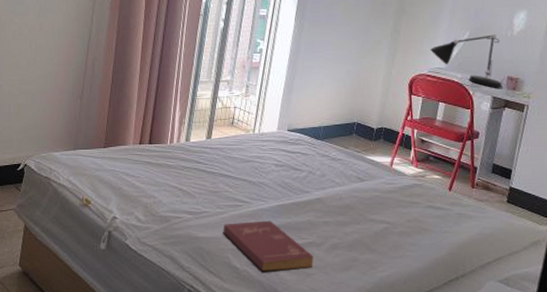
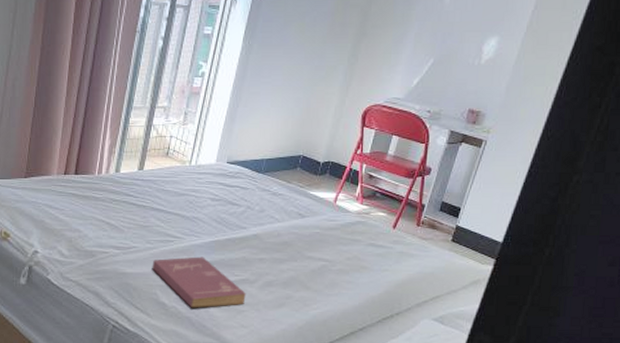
desk lamp: present [430,33,504,89] -> none [389,61,465,123]

